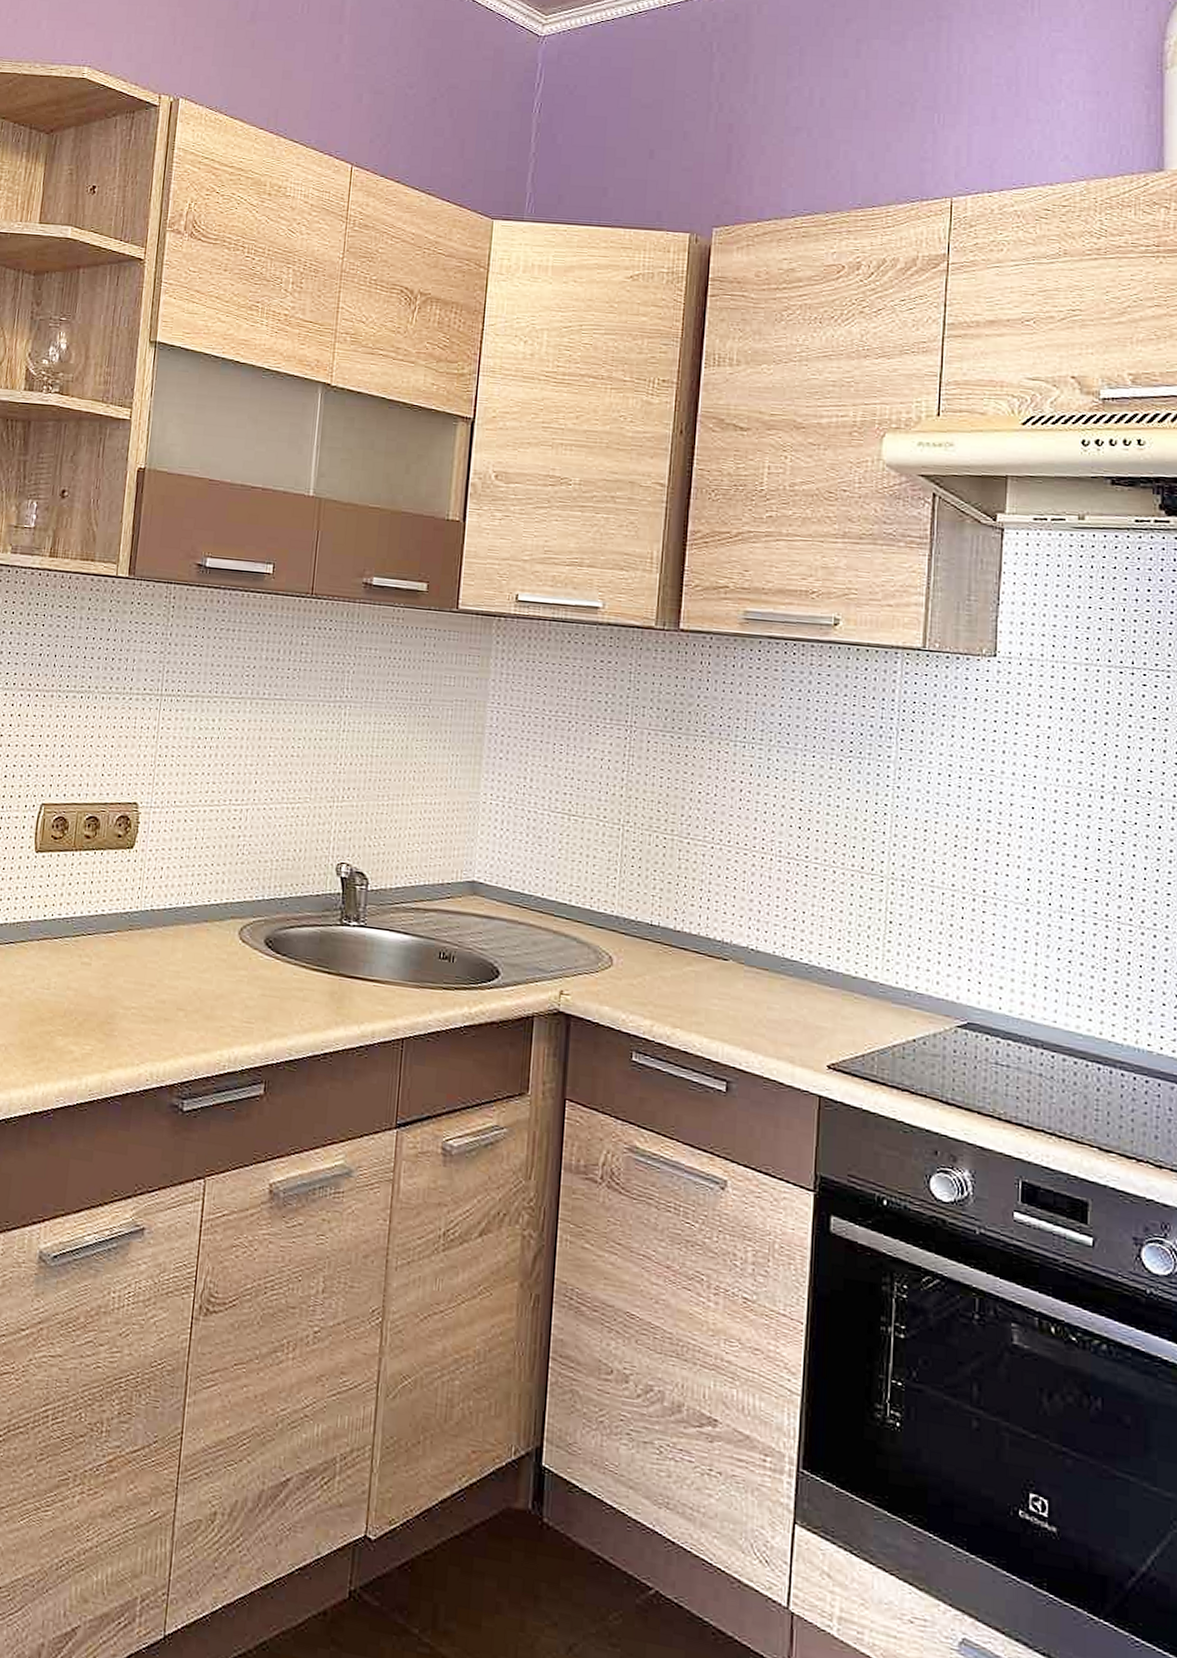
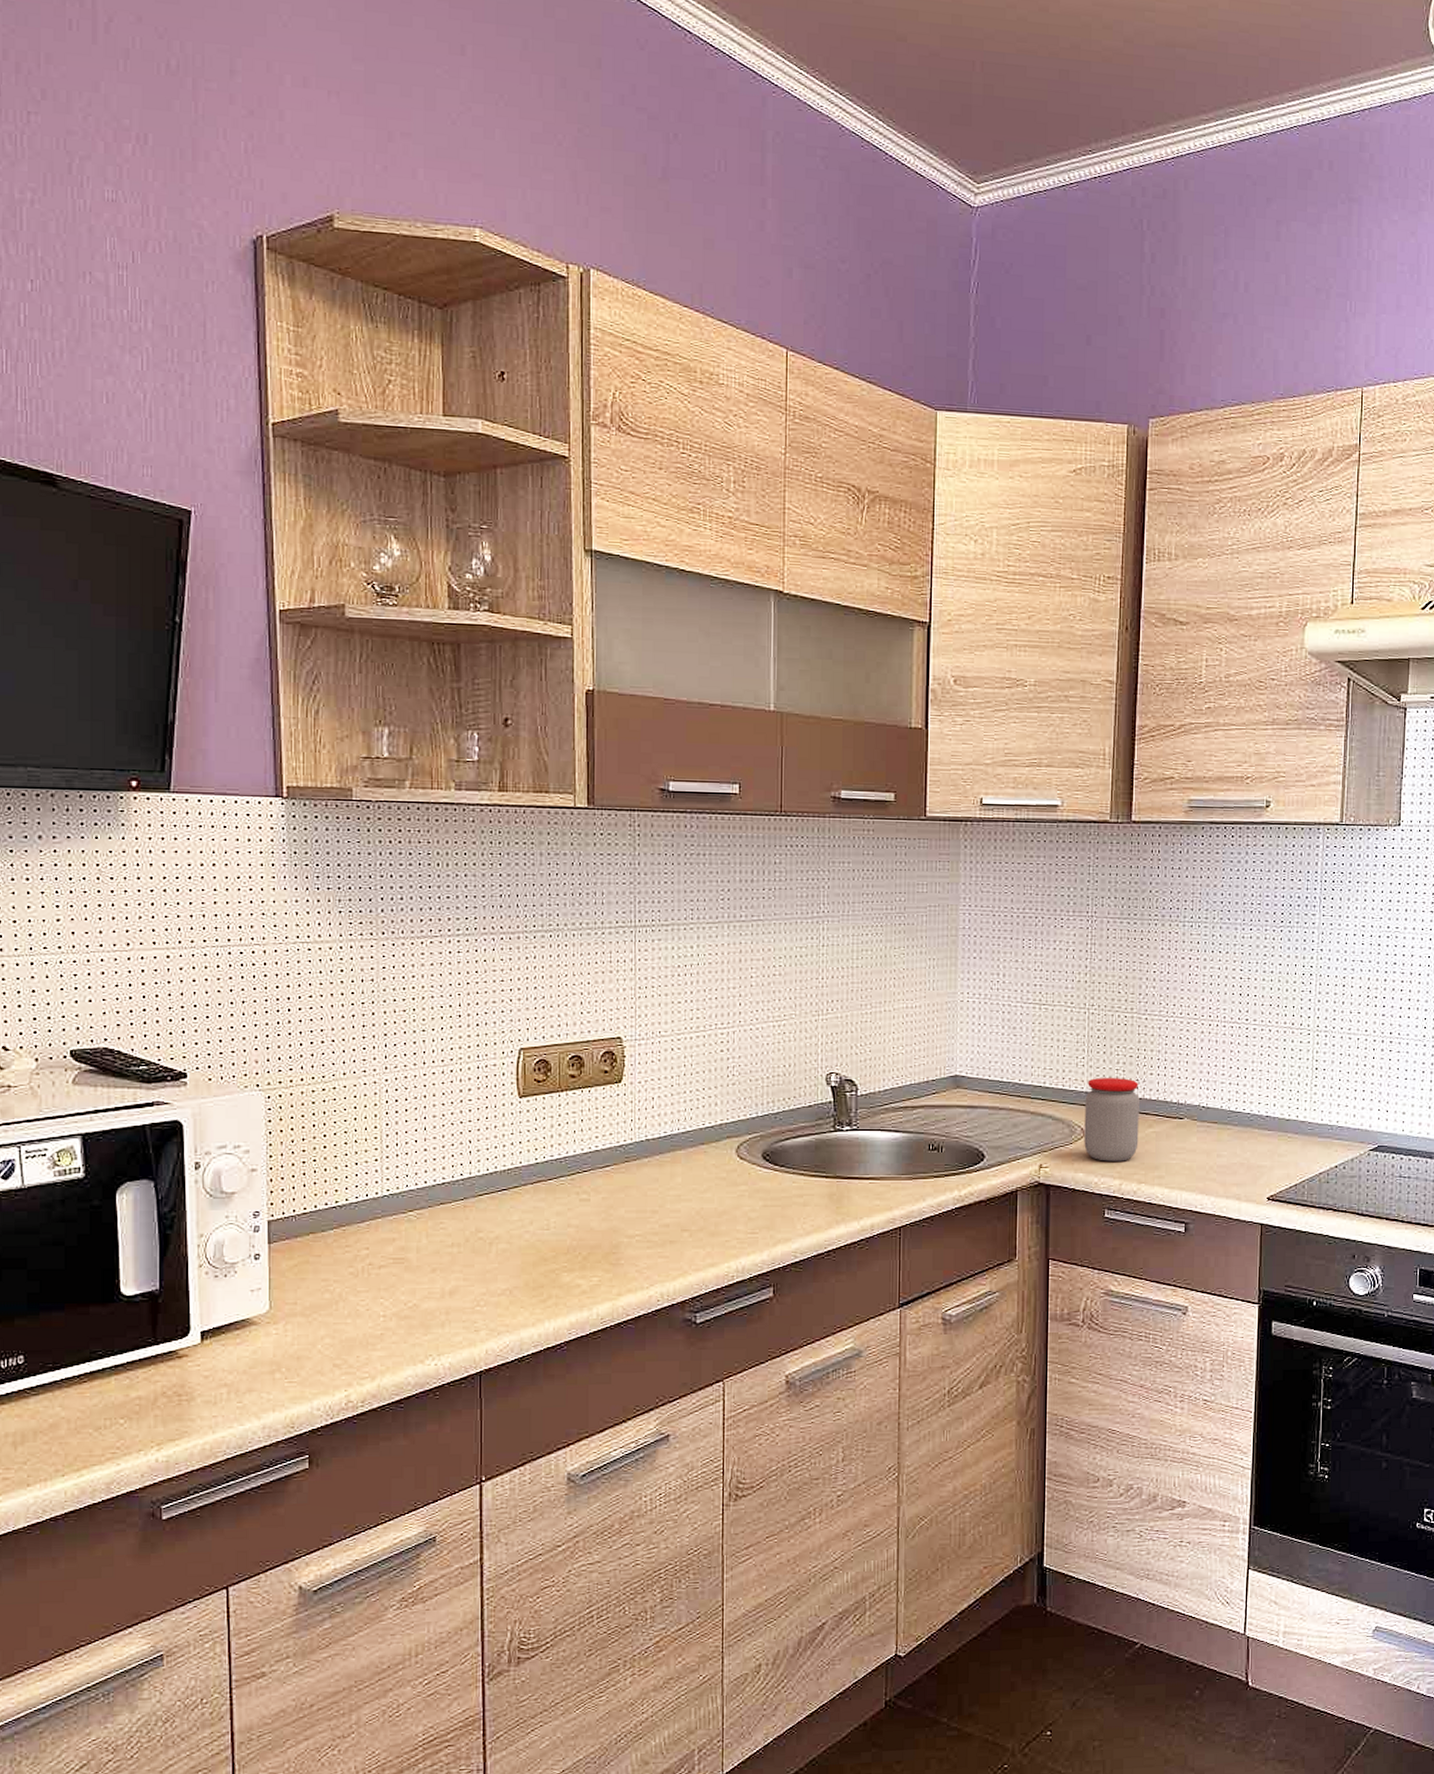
jar: none [611,902,678,1000] -> present [1084,1077,1139,1161]

